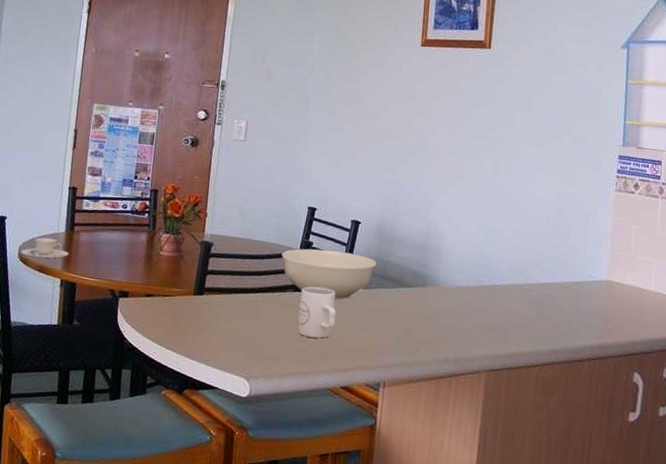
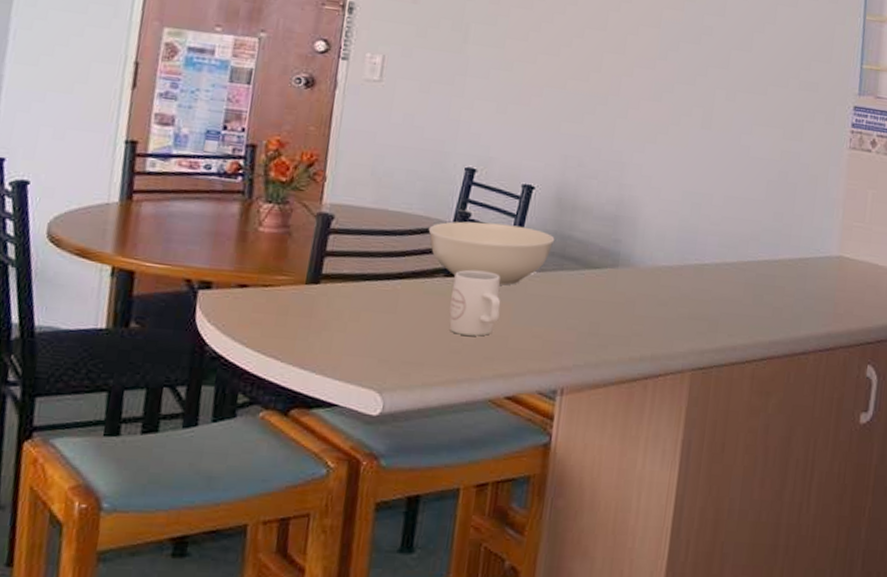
teacup: present [21,237,69,258] -> none [51,210,125,238]

